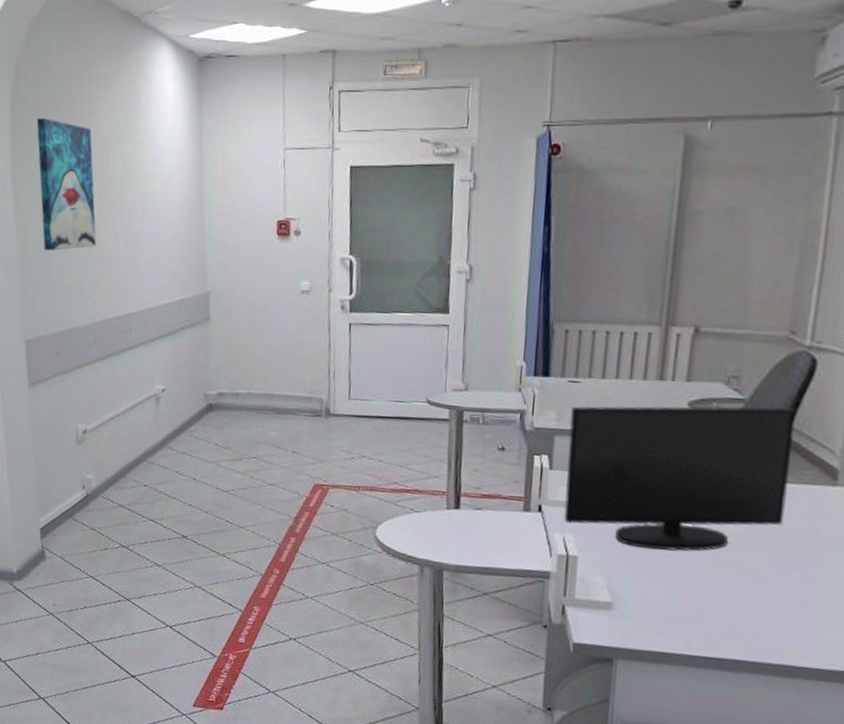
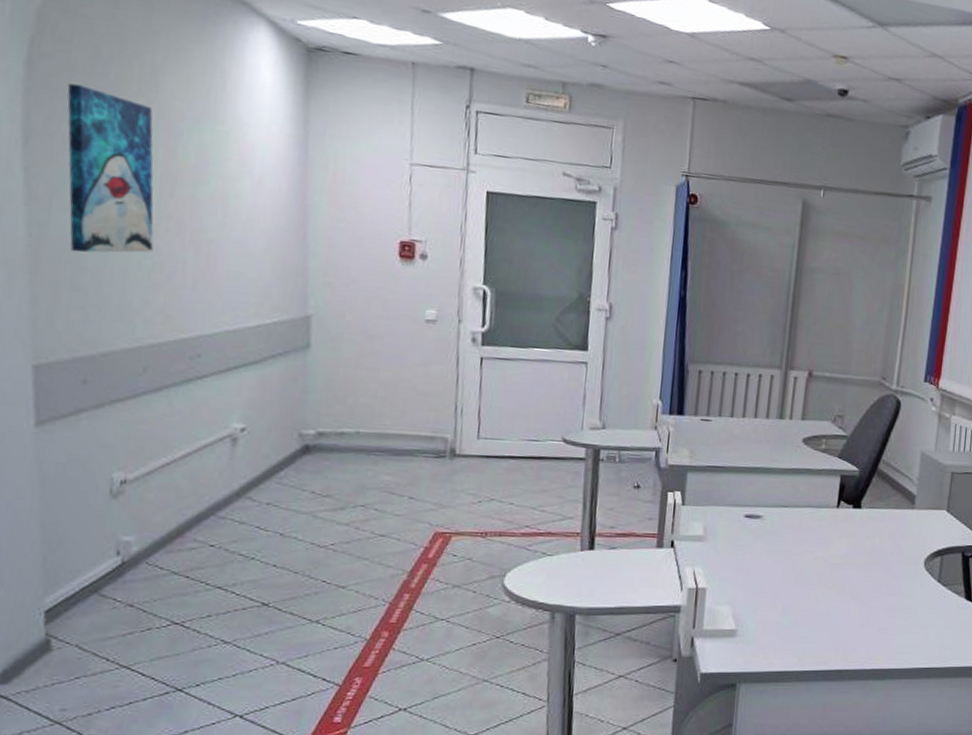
monitor: present [564,405,796,551] -> none [694,442,886,576]

